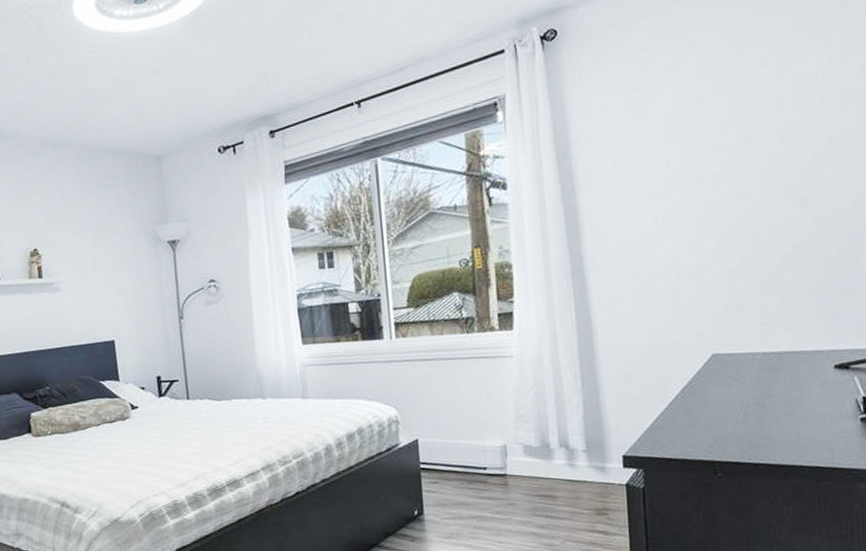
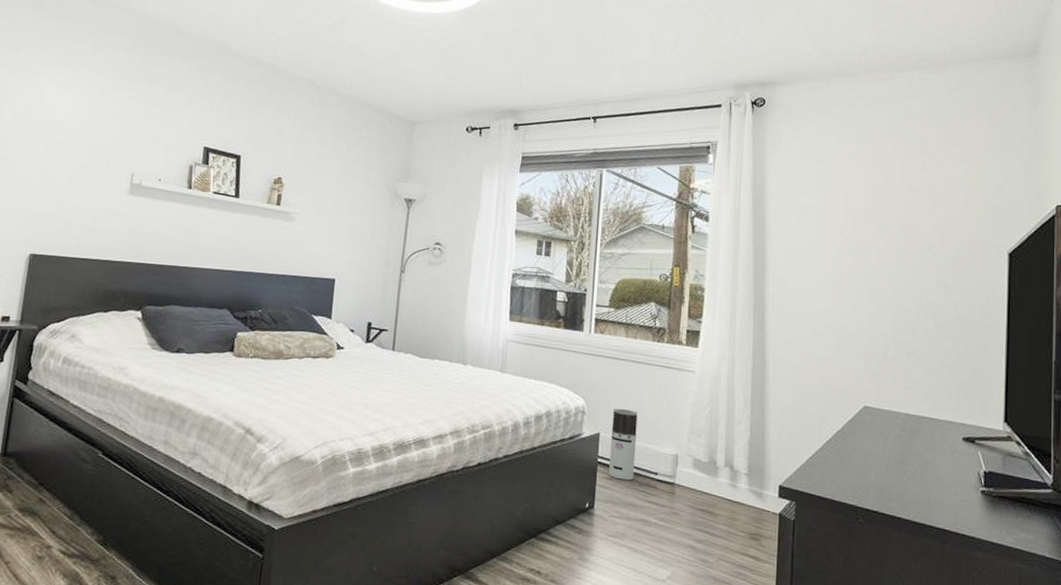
air purifier: none [428,409,462,482] -> present [609,408,638,481]

